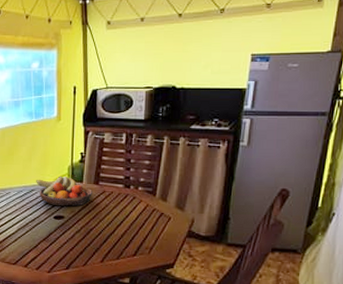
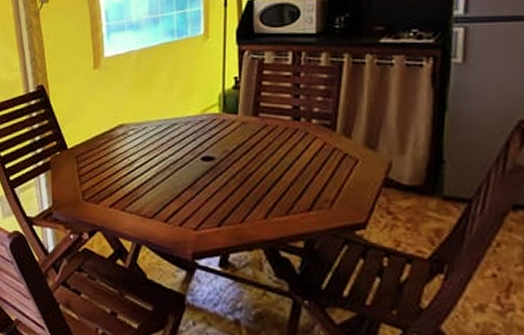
fruit bowl: present [36,176,92,207] -> none [179,106,250,145]

